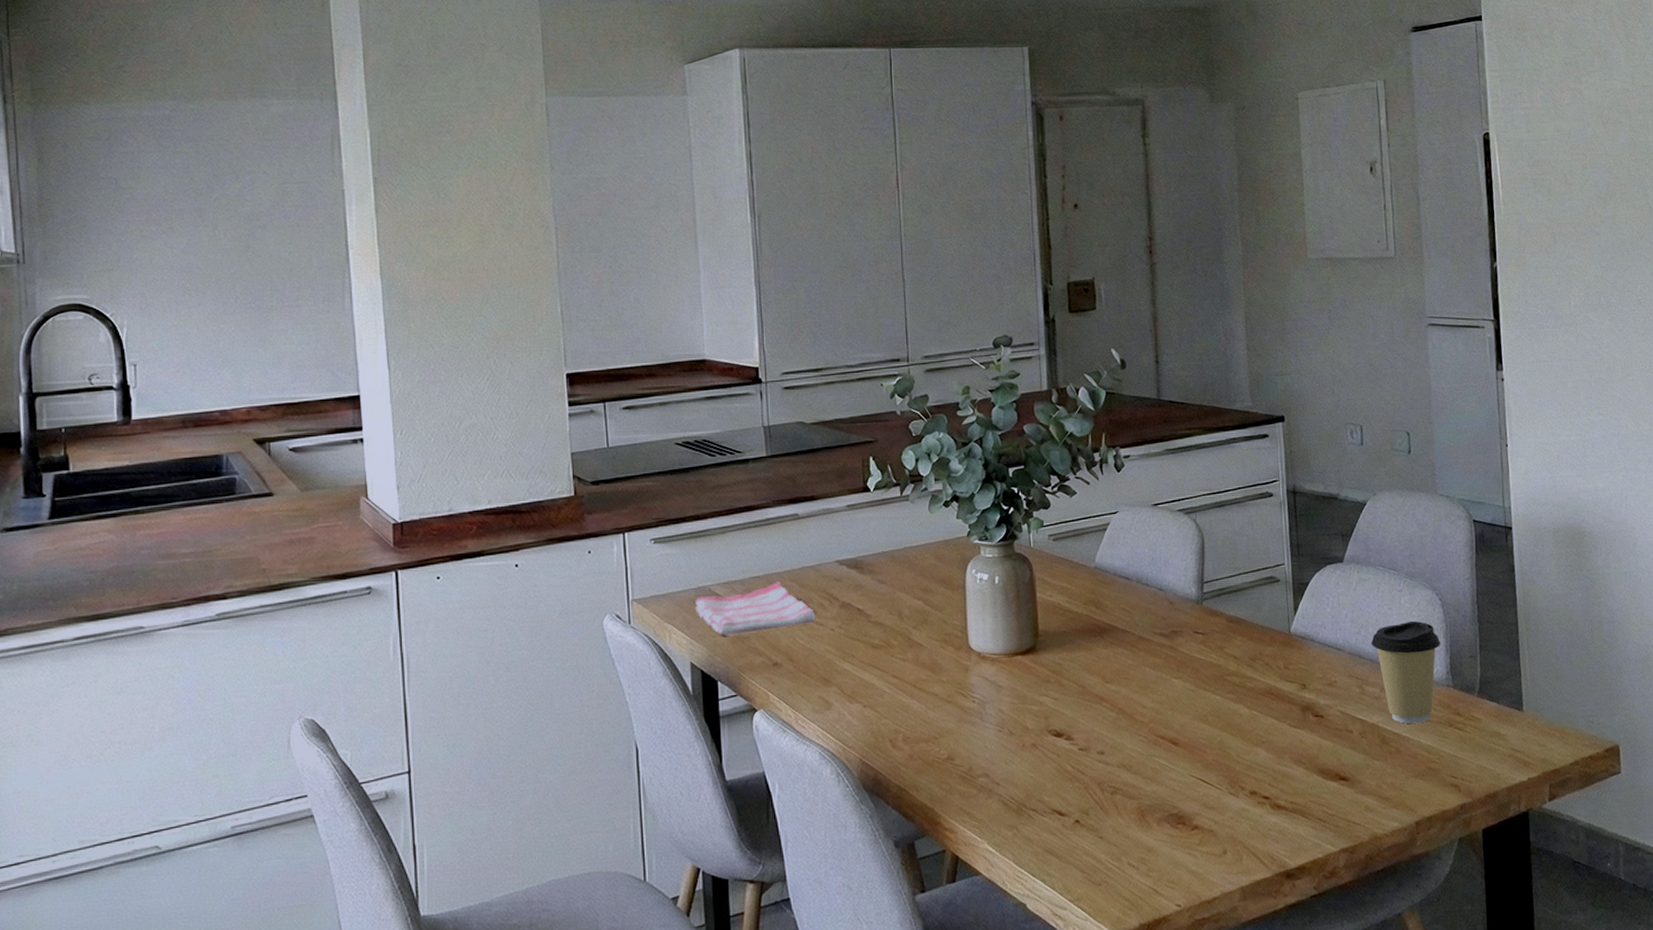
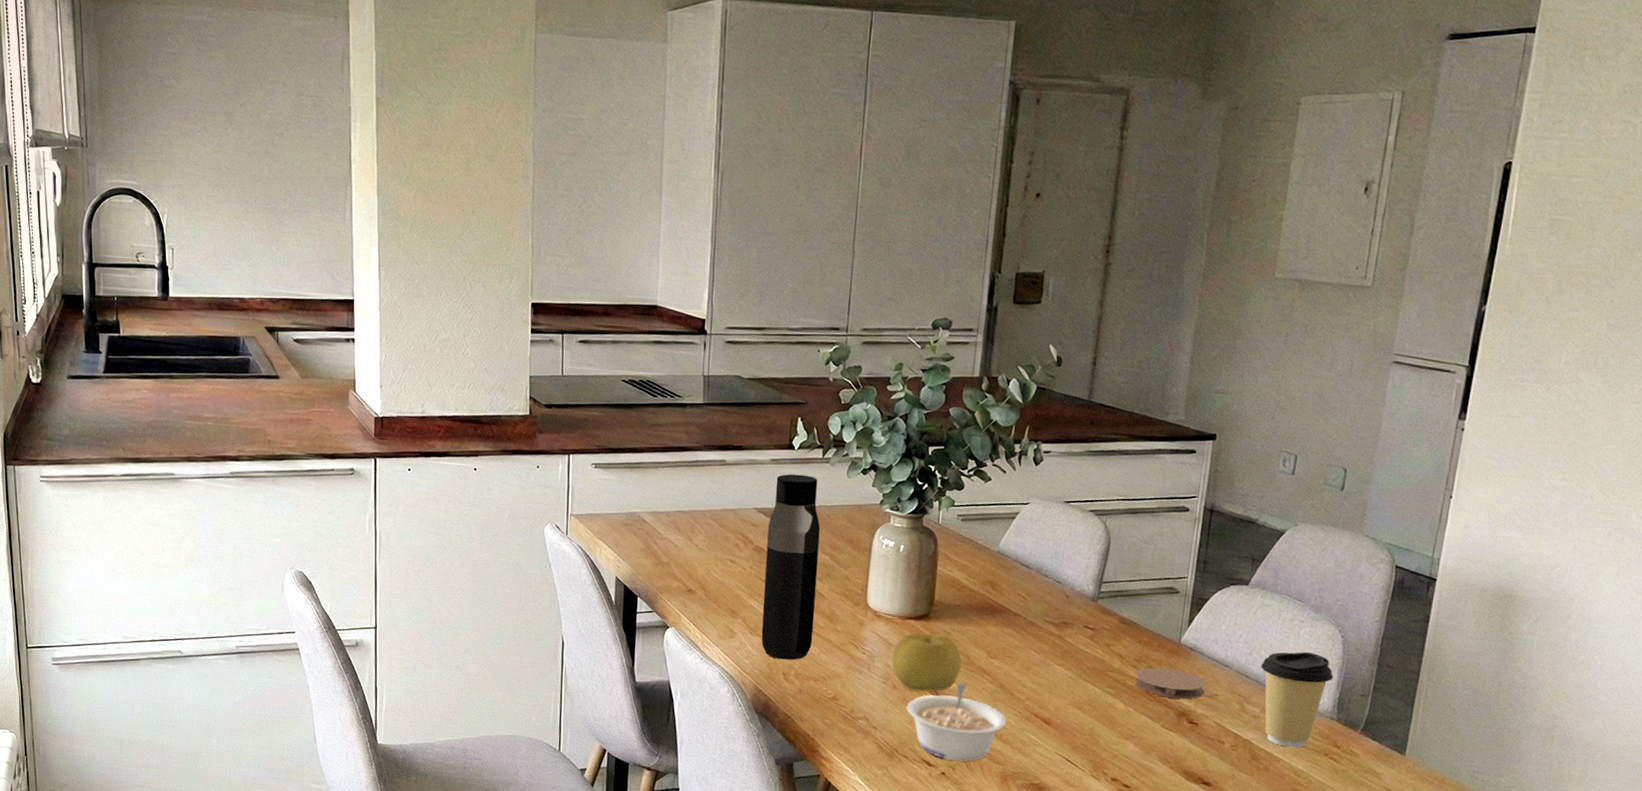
dish towel: present [694,581,815,636] -> none [624,518,730,561]
water bottle: none [852,517,917,725] -> present [761,474,821,660]
fruit: none [1003,666,1077,734] -> present [891,633,962,692]
legume: none [1027,716,1134,805] -> present [906,683,1007,762]
coaster: none [1254,662,1325,694] -> present [1135,667,1207,700]

